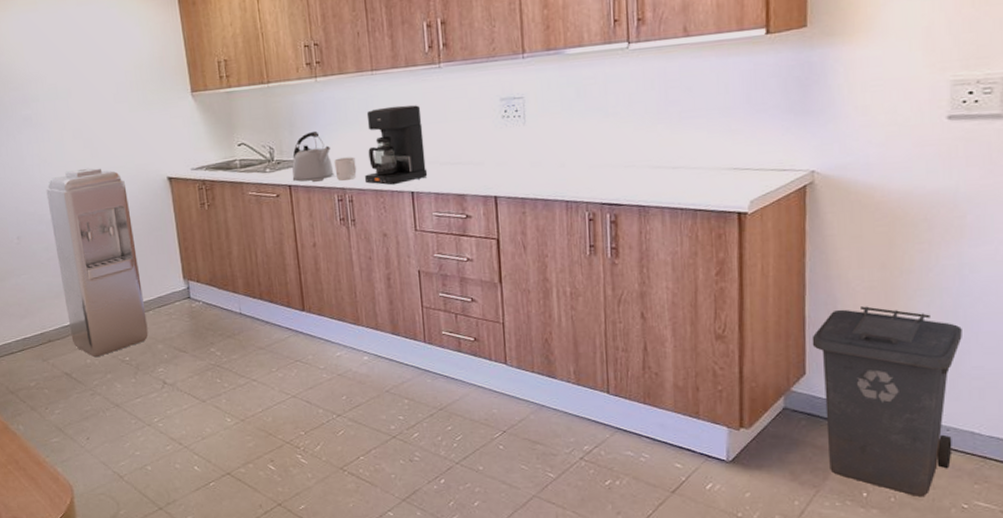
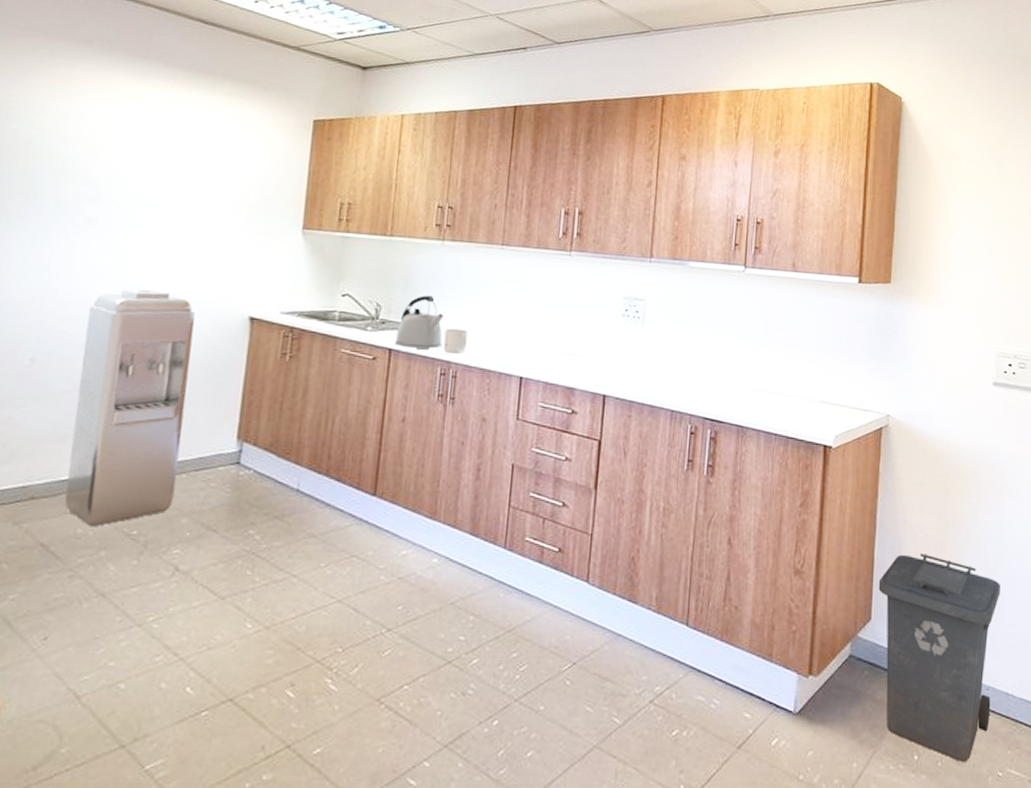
coffee maker: present [365,105,428,186] -> none [474,284,545,367]

